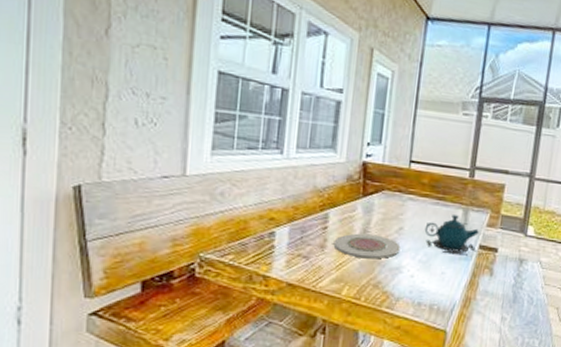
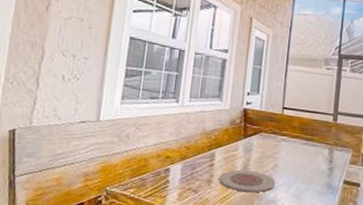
teapot: present [424,215,479,256] -> none [296,154,343,190]

